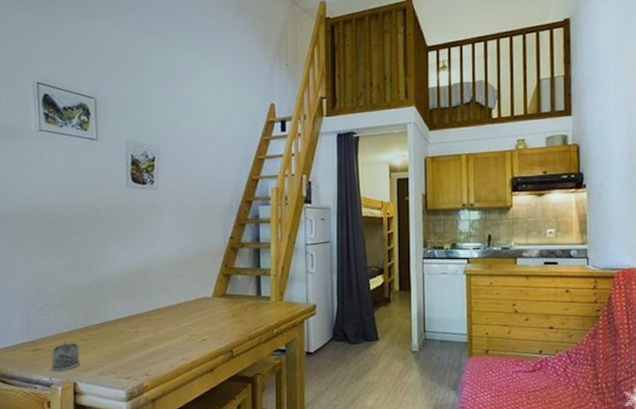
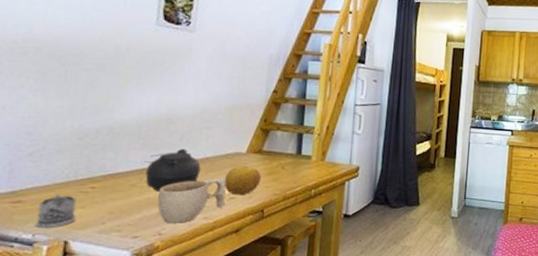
teapot: none [128,296,175,336] -> present [144,148,201,191]
cup: none [143,321,199,365] -> present [157,177,227,223]
fruit: none [197,308,228,337] -> present [225,165,262,195]

